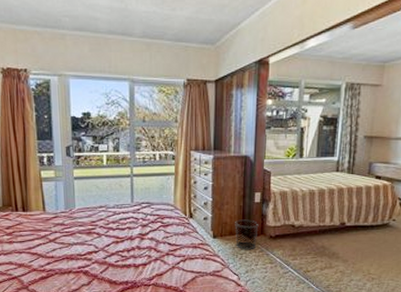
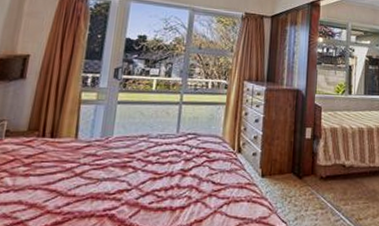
waste bin: present [235,219,259,250] -> none [285,157,309,193]

